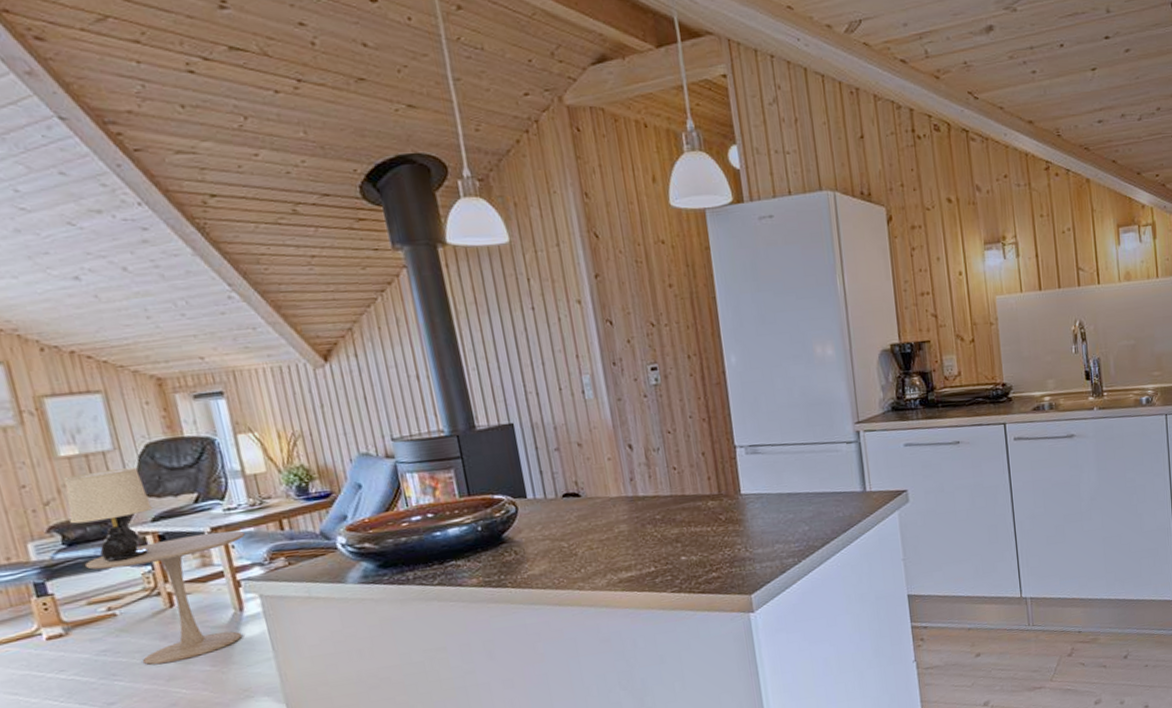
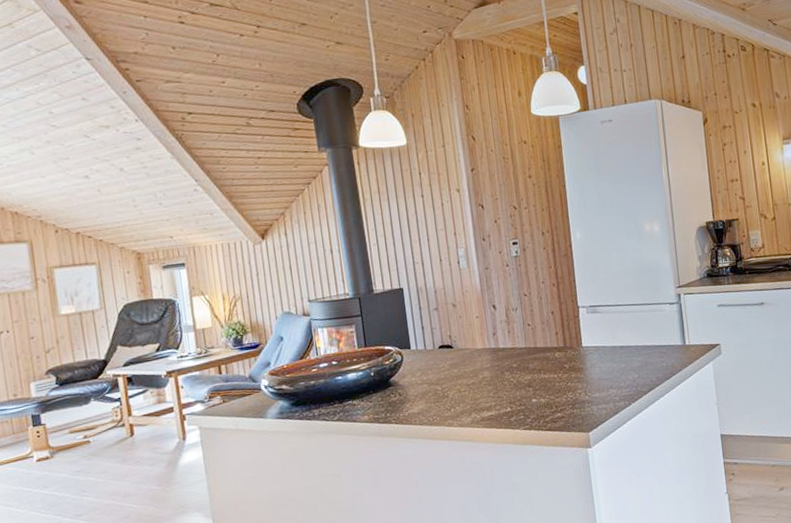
table lamp: present [64,467,153,562] -> none [62,323,125,399]
side table: present [84,530,245,665] -> none [70,374,192,484]

